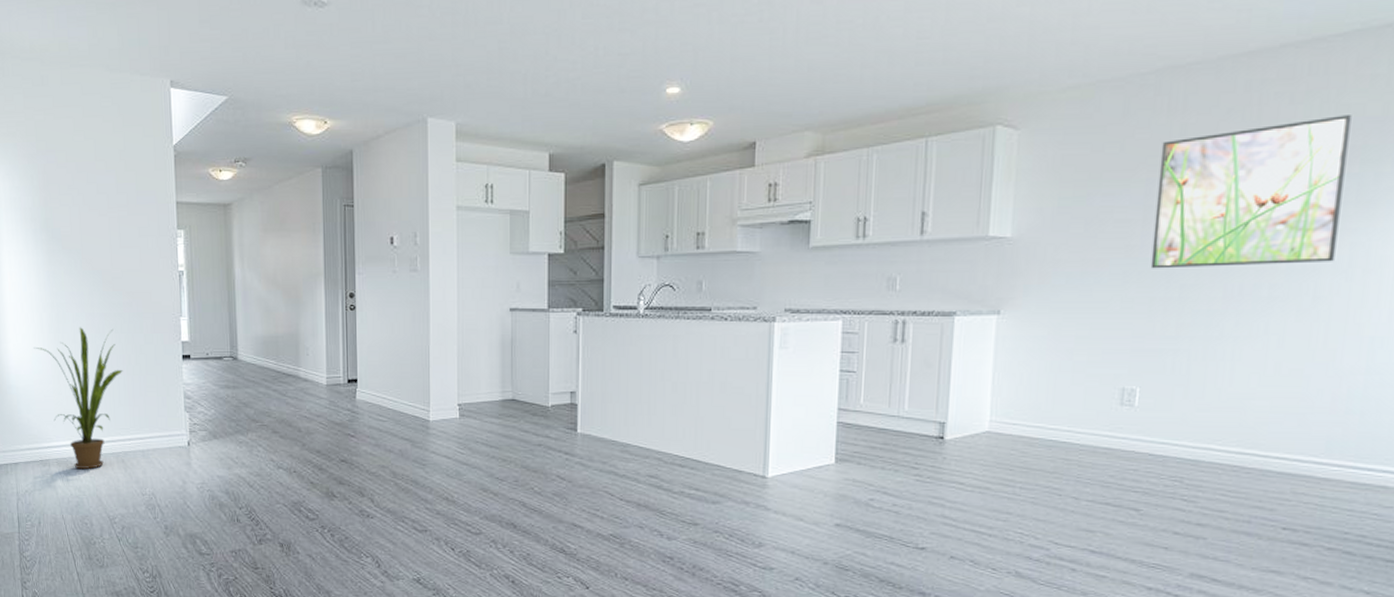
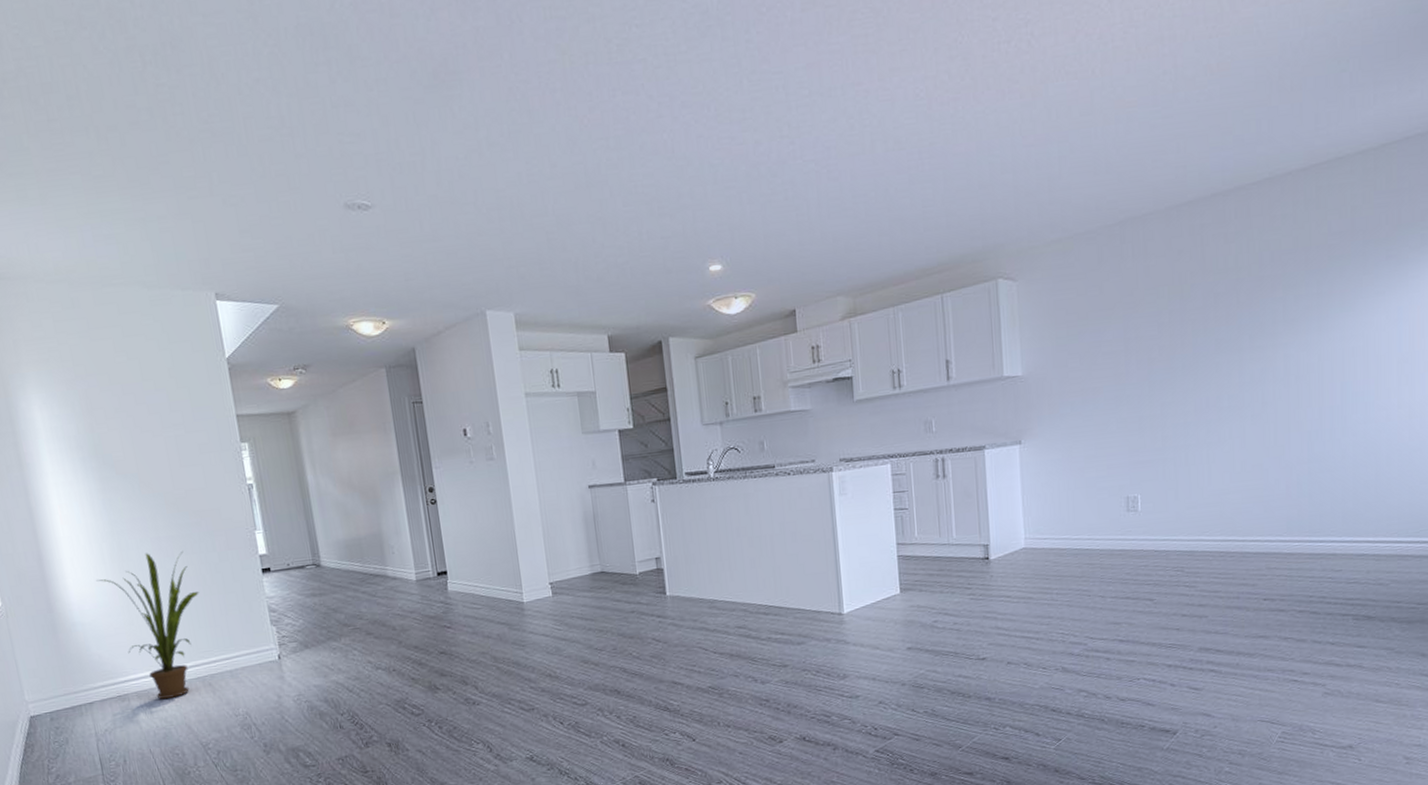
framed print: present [1150,115,1352,269] -> none [1131,249,1274,392]

